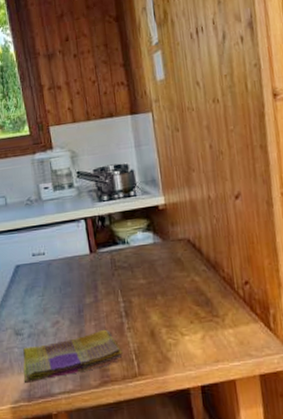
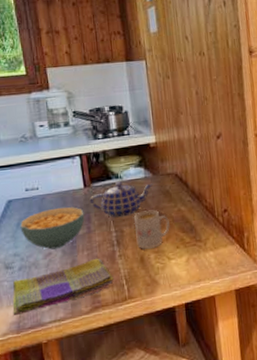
cereal bowl: none [28,273,91,318] -> present [20,207,85,250]
teapot: none [96,247,164,287] -> present [89,182,154,218]
mug: none [143,279,184,323] -> present [134,210,171,249]

